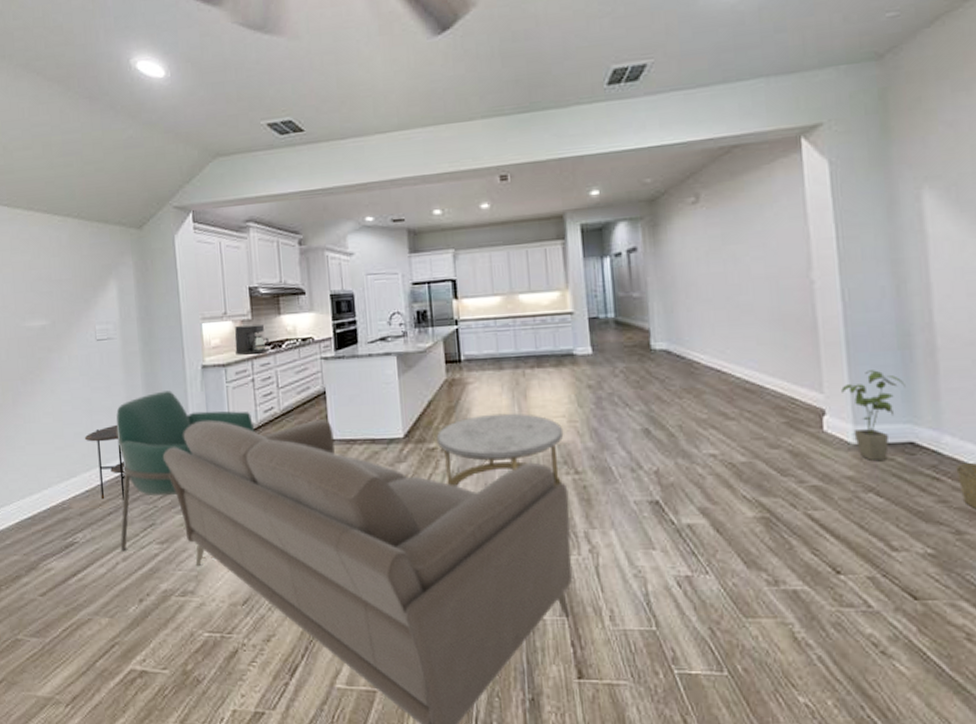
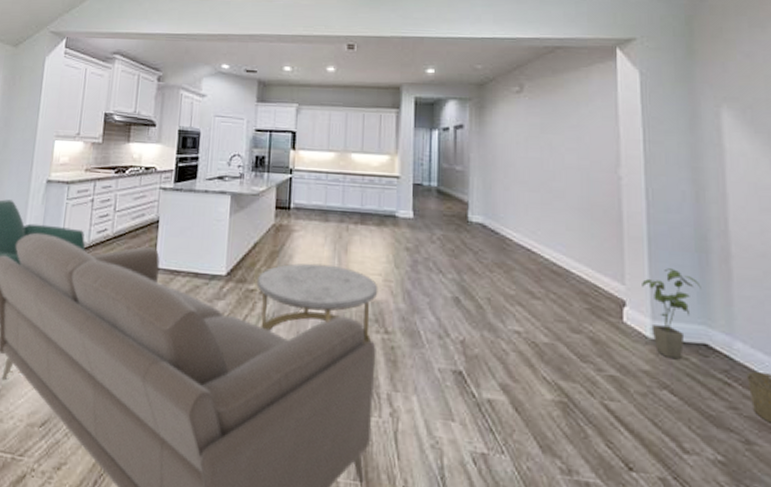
coffee maker: present [234,323,270,355] -> none [81,146,114,176]

